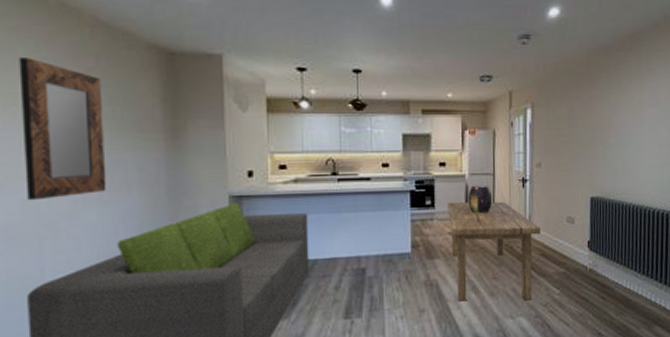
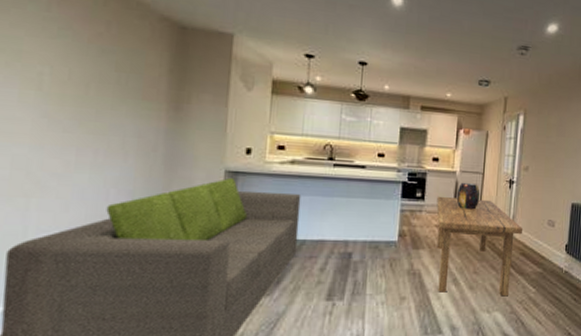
home mirror: present [19,58,107,201] -> none [19,15,110,158]

